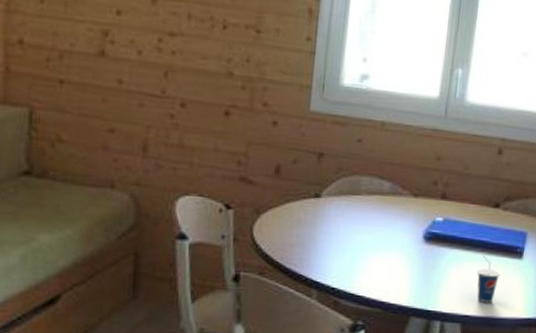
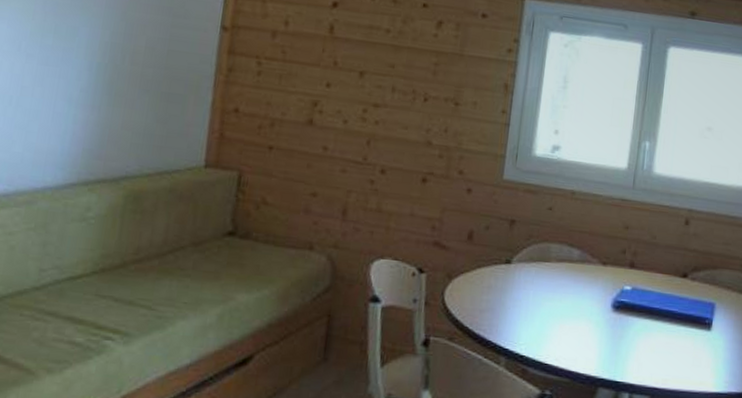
cup: present [477,255,500,304] -> none [665,326,689,376]

